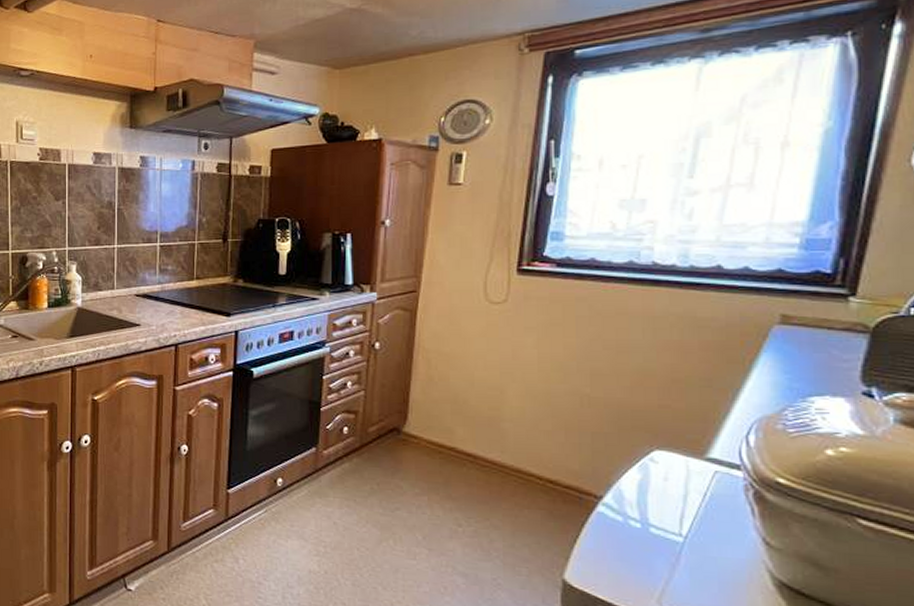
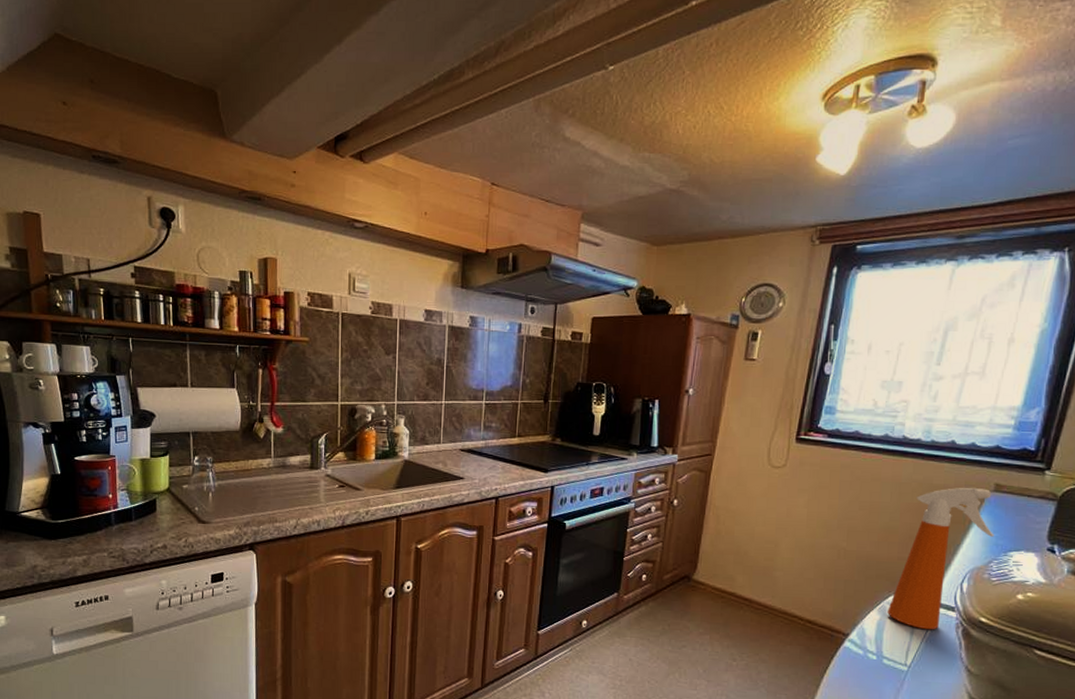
spray bottle: none [650,319,786,493] -> present [887,487,994,630]

